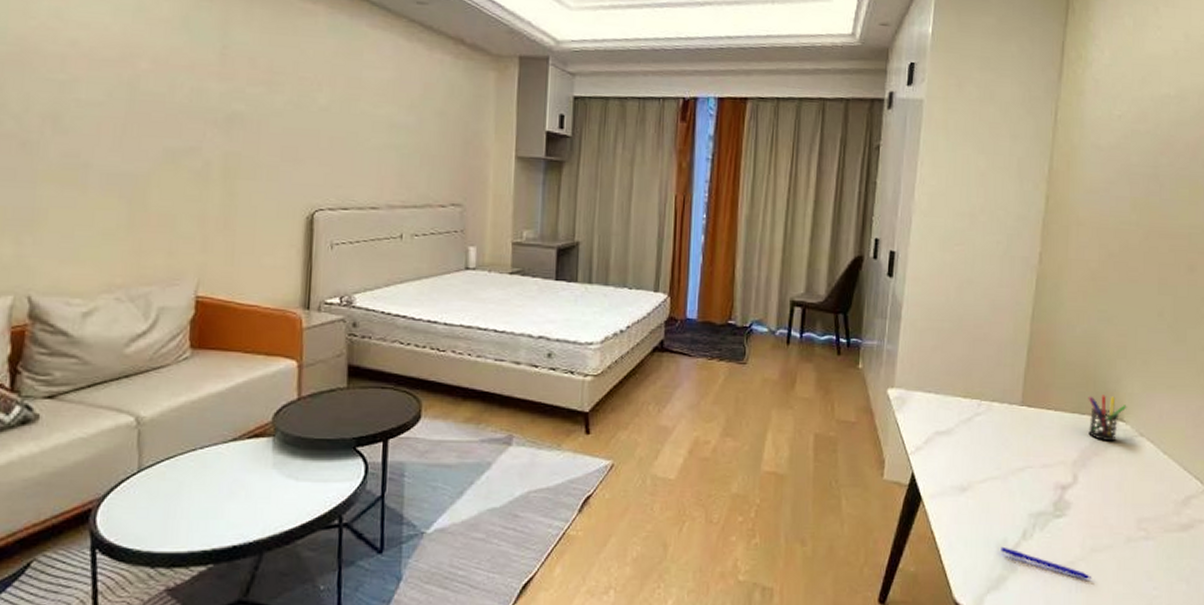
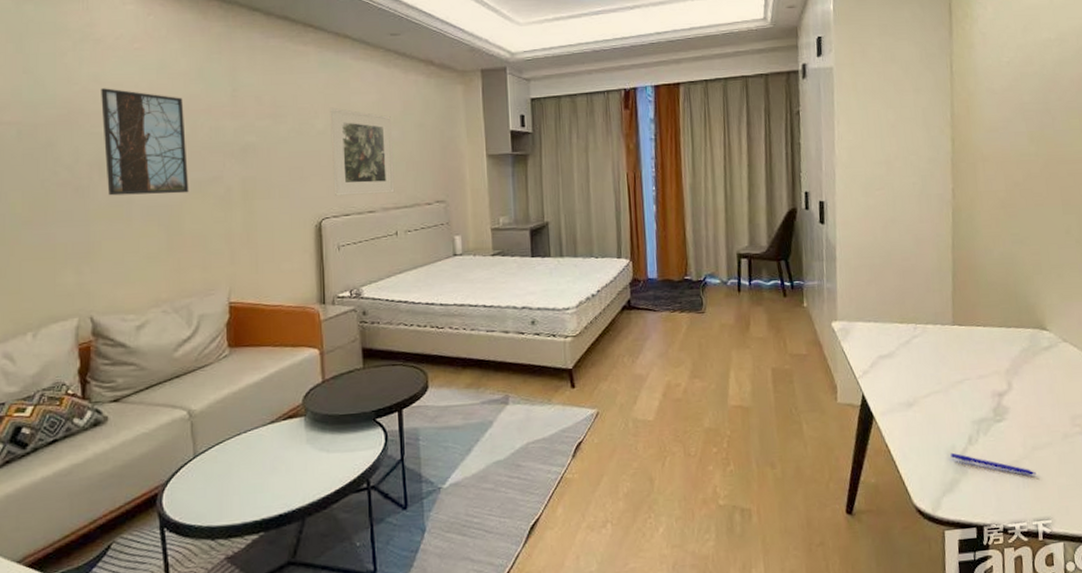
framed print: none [61,27,162,163] -> present [101,88,189,196]
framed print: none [332,80,408,189] -> present [330,107,395,196]
pen holder: present [1088,395,1127,442] -> none [1012,308,1049,350]

